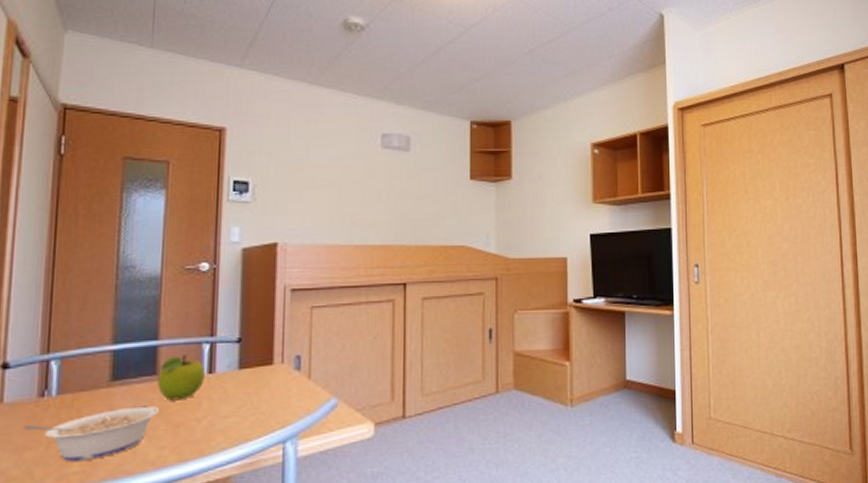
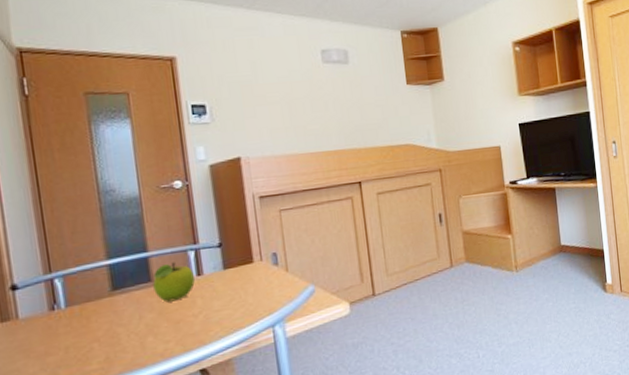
legume: present [22,406,160,462] -> none [41,308,160,362]

